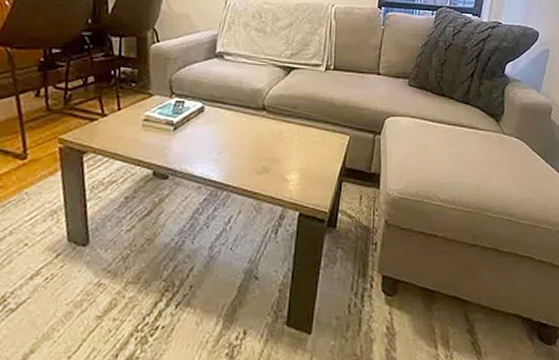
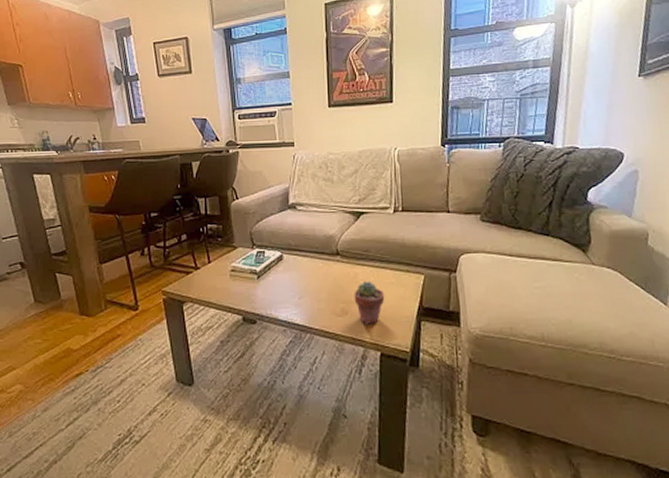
potted succulent: none [277,138,309,183] -> present [354,281,385,324]

